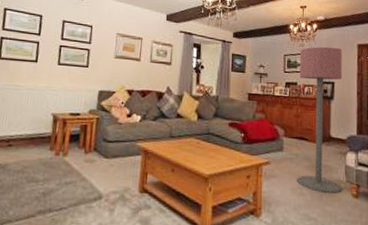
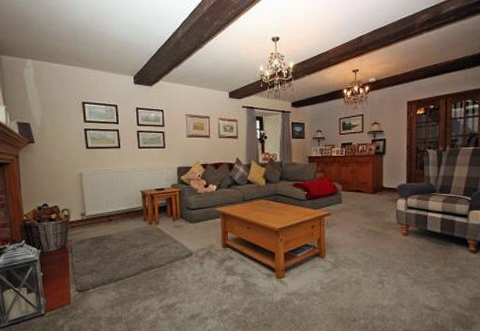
floor lamp: present [296,46,342,193] -> none [354,106,393,234]

